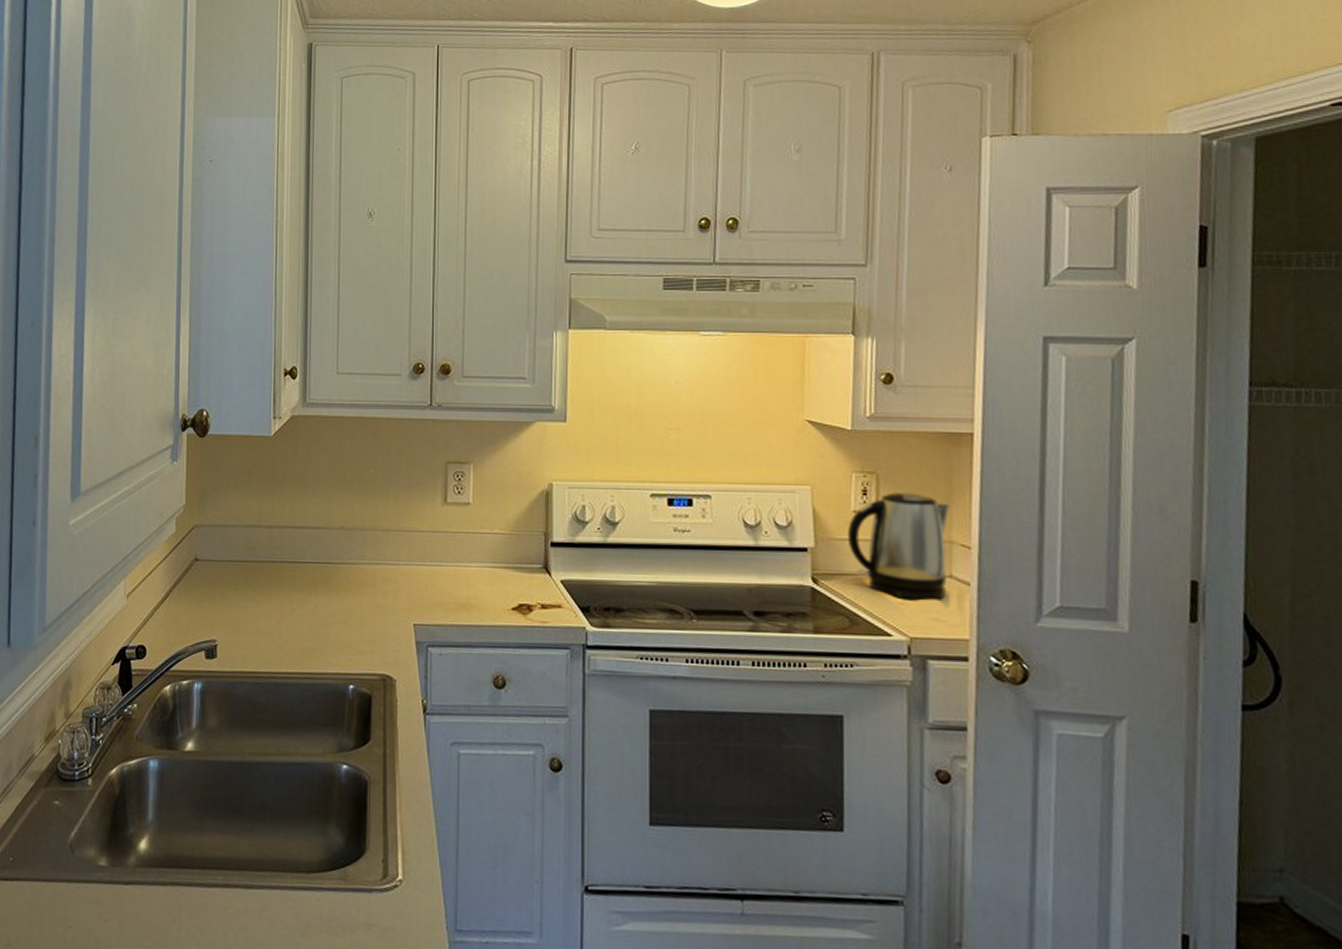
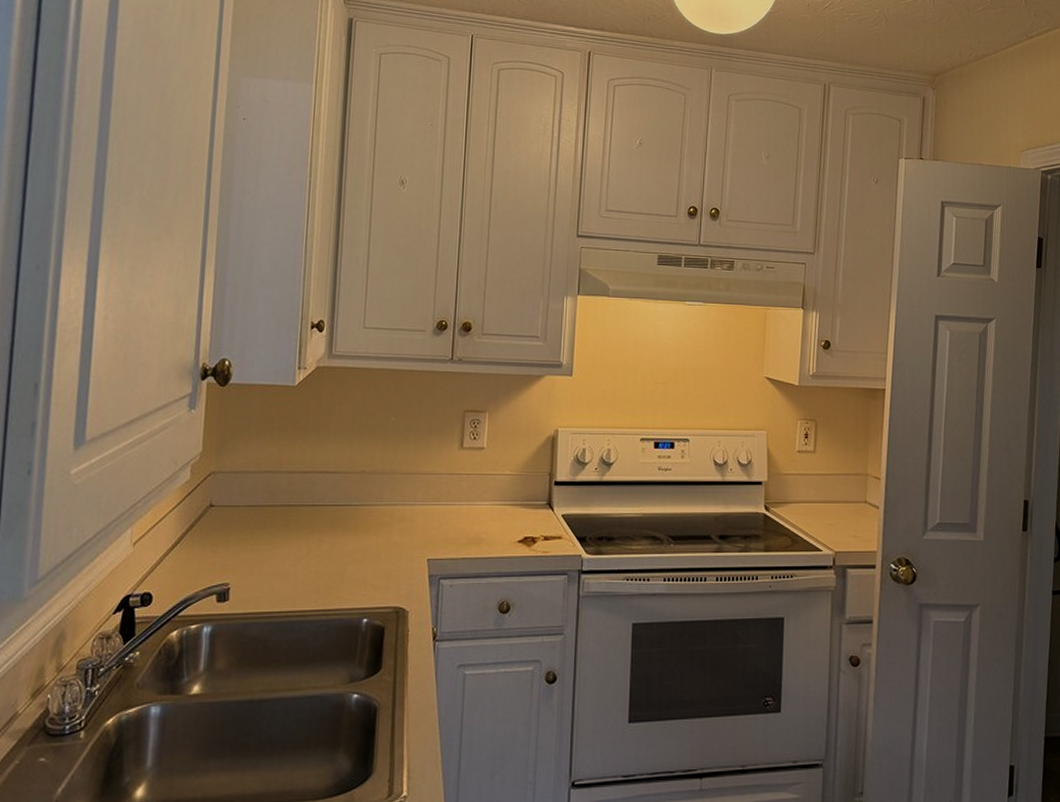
kettle: present [847,492,950,600] -> none [792,436,867,521]

